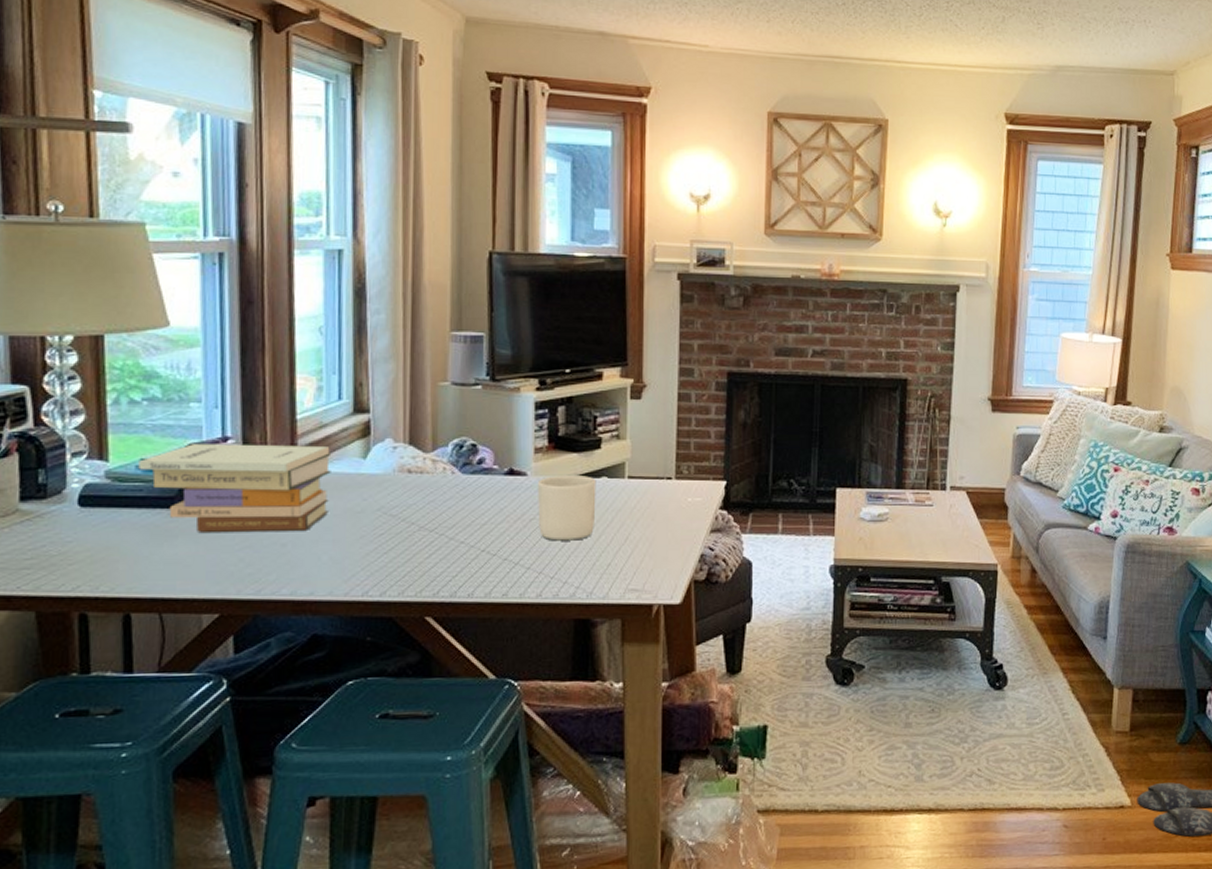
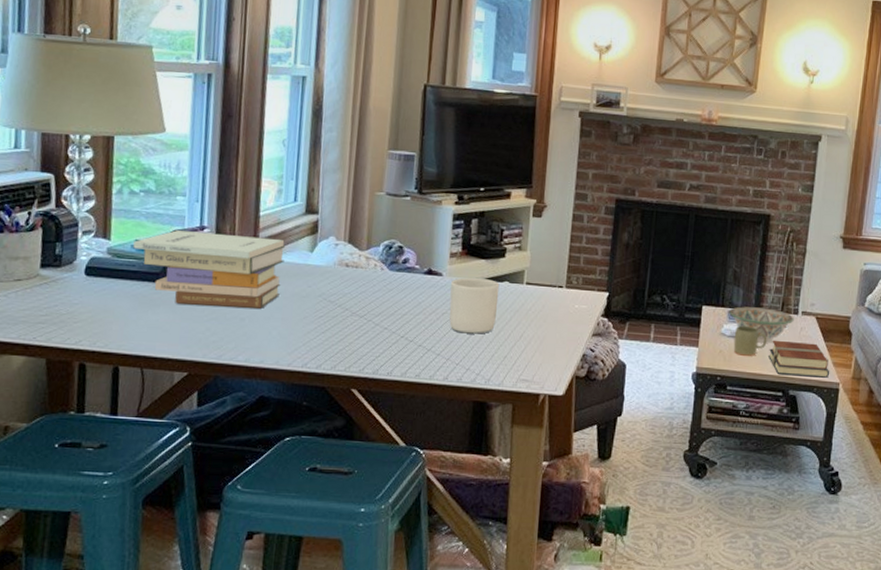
decorative bowl: none [867,485,942,525] -> present [729,306,794,343]
mug: none [875,507,913,542] -> present [733,325,767,356]
books: none [916,521,985,560] -> present [769,340,829,378]

